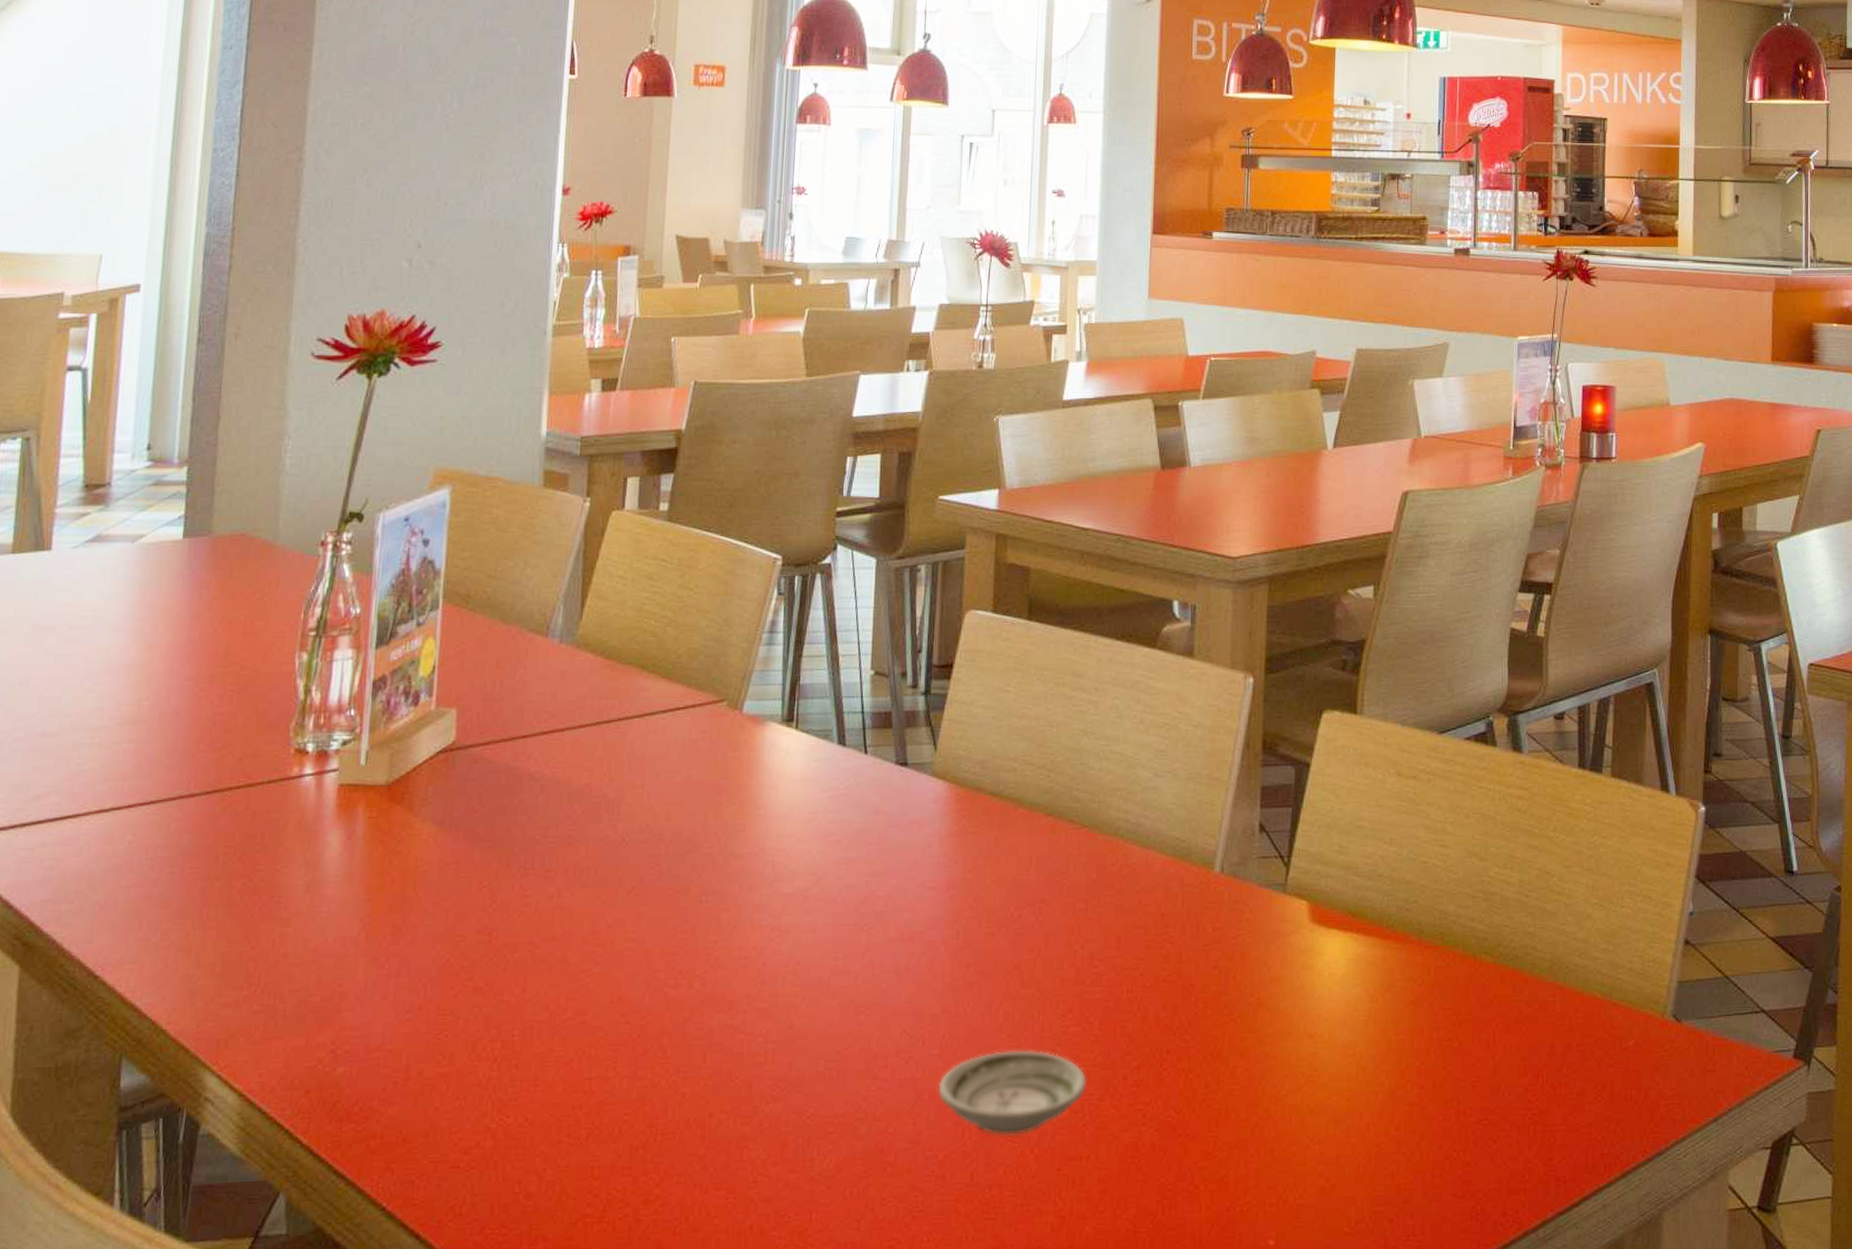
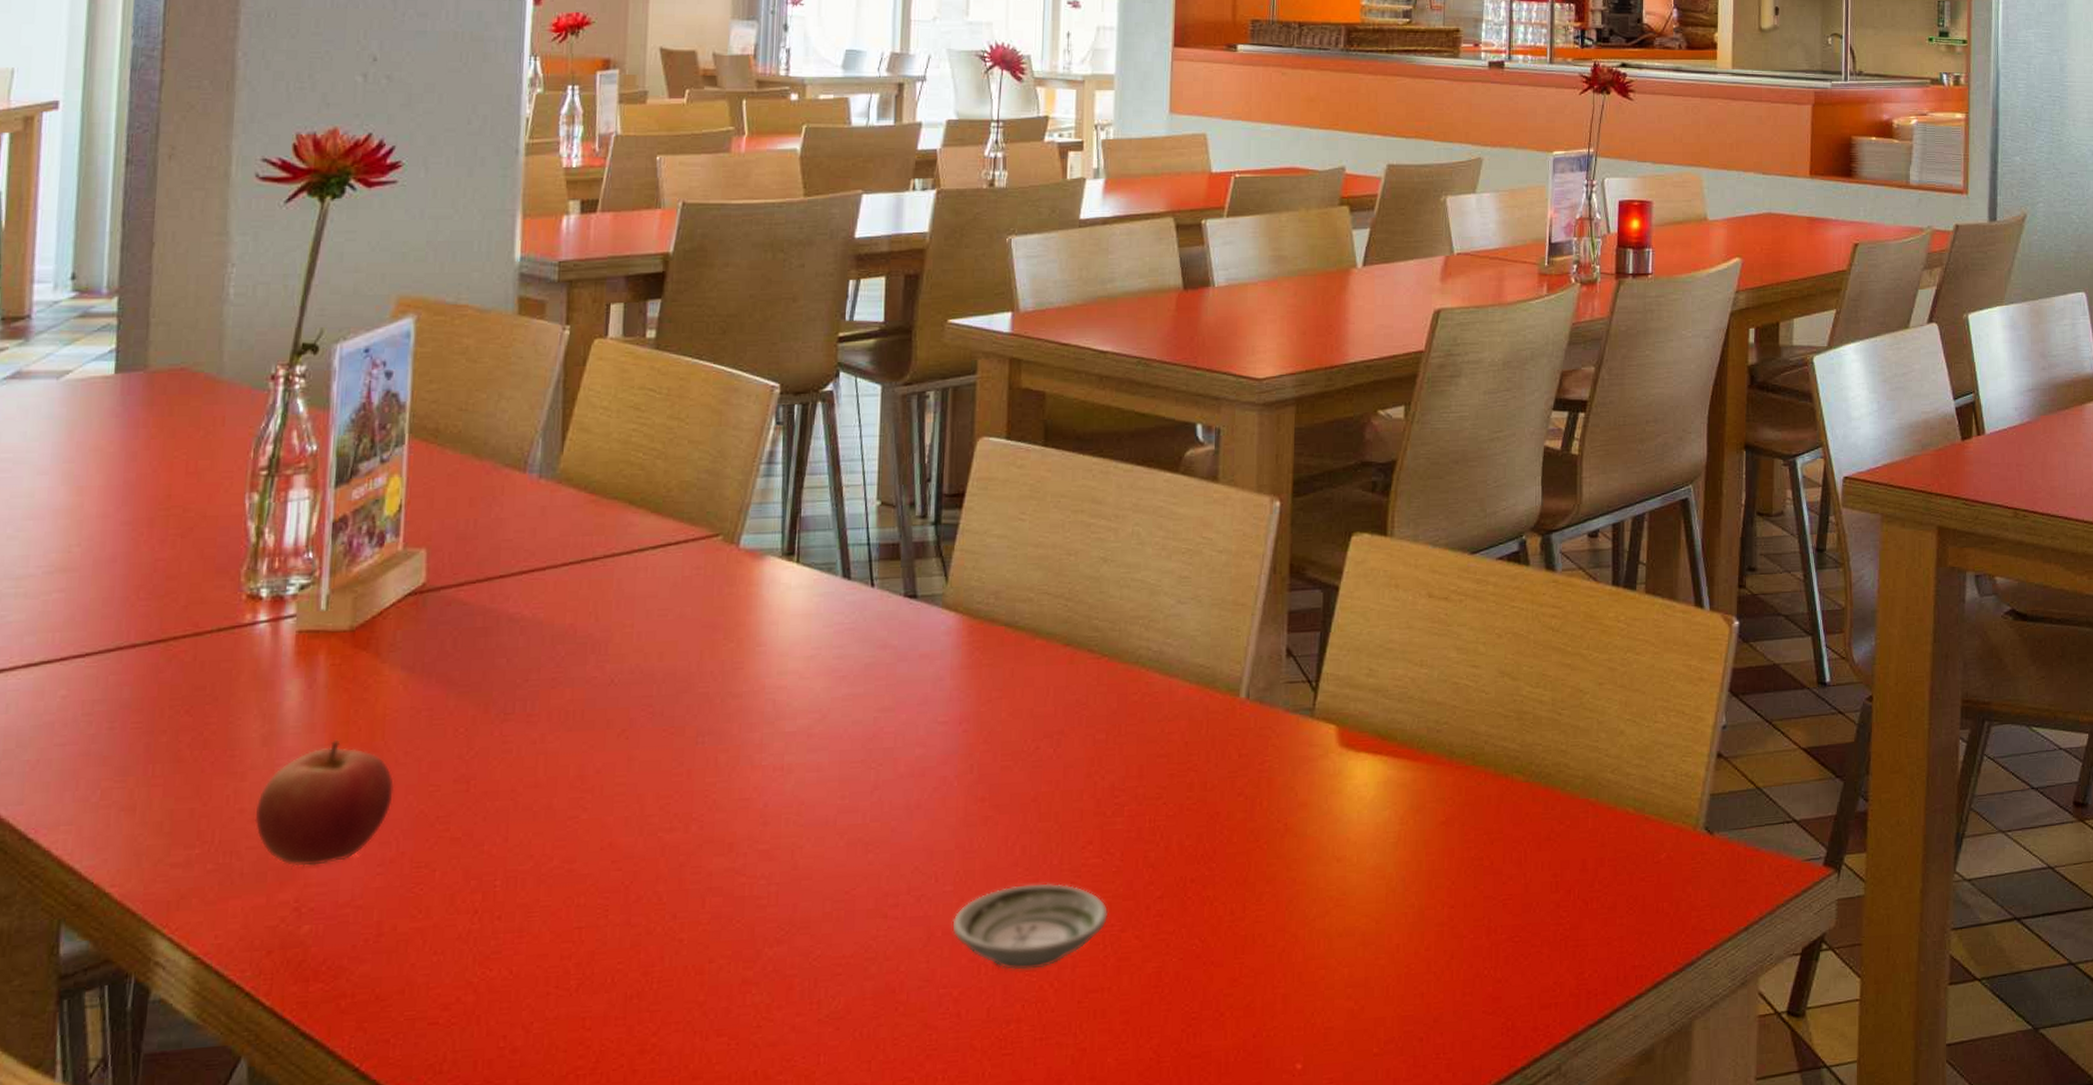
apple: none [297,889,423,1010] -> present [254,739,394,867]

